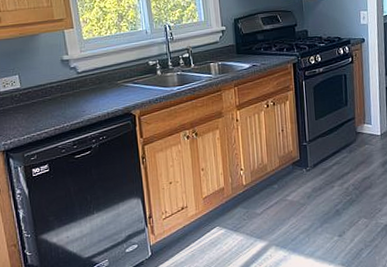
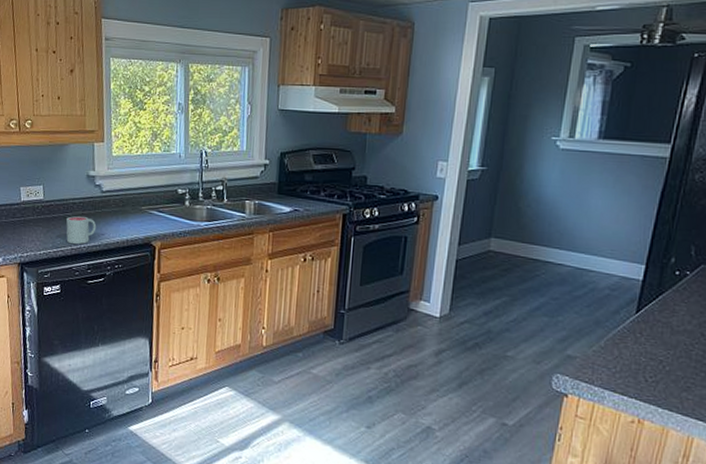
mug: none [46,98,77,125] -> present [66,216,97,245]

